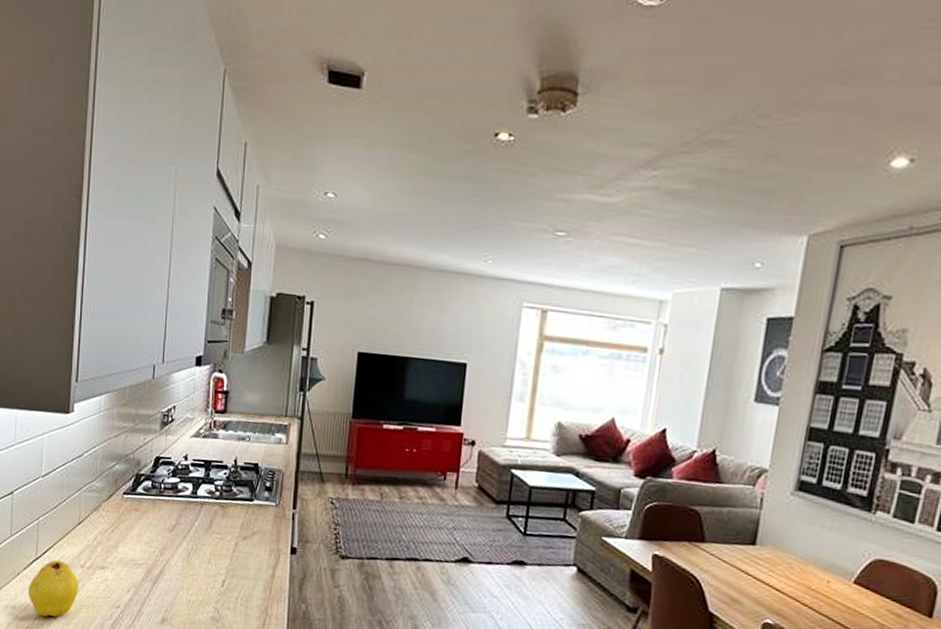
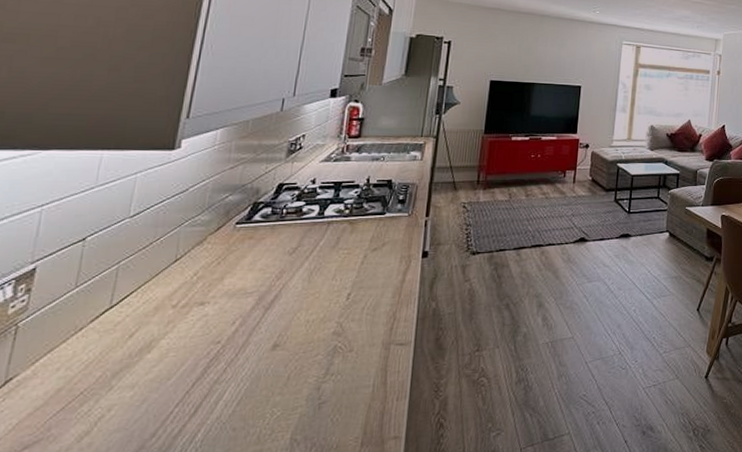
fruit: present [28,559,78,617] -> none [92,304,167,372]

